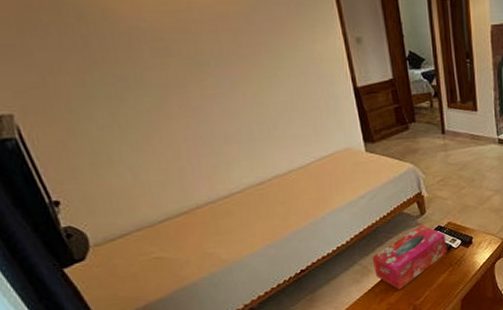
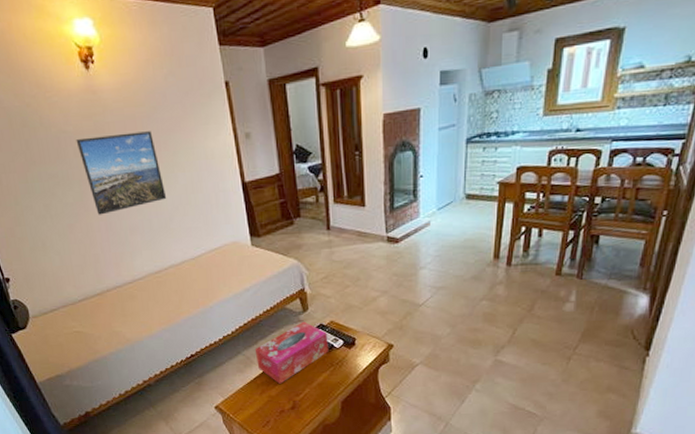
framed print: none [152,32,269,123] -> present [76,131,167,215]

